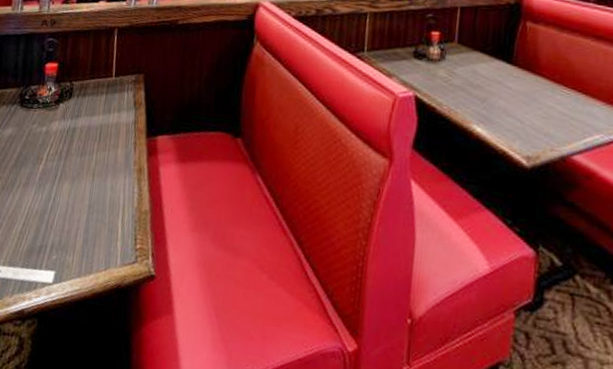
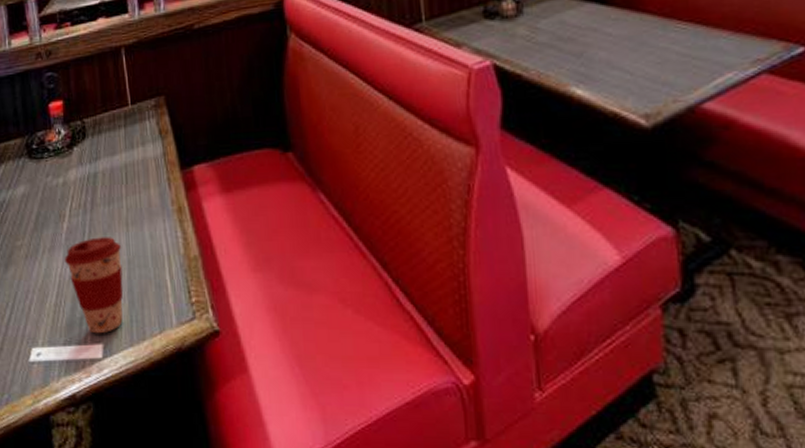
coffee cup: none [34,181,85,263] -> present [64,237,123,334]

